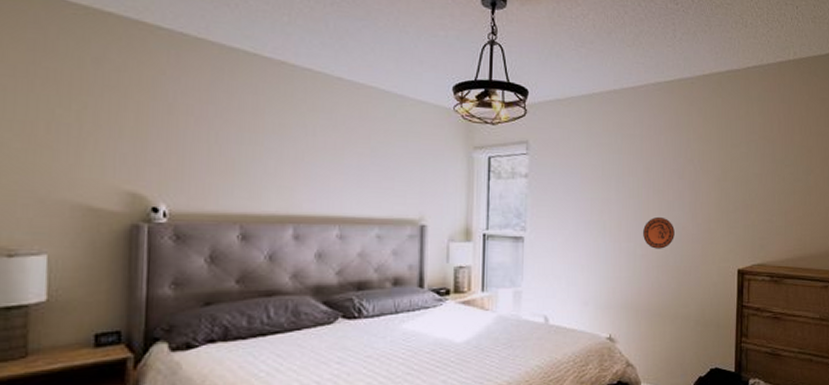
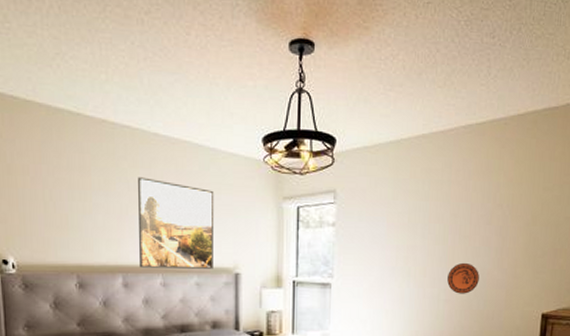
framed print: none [314,122,401,220] -> present [138,177,215,269]

